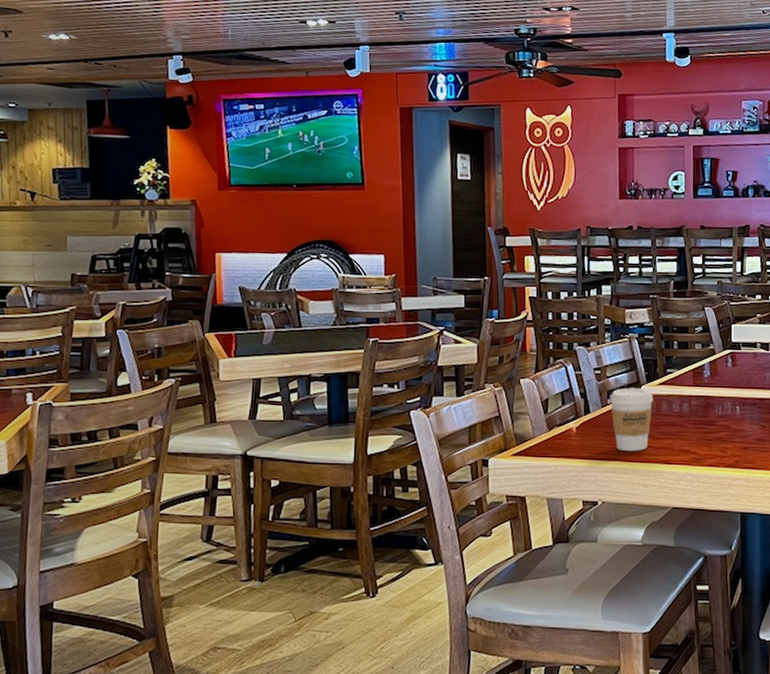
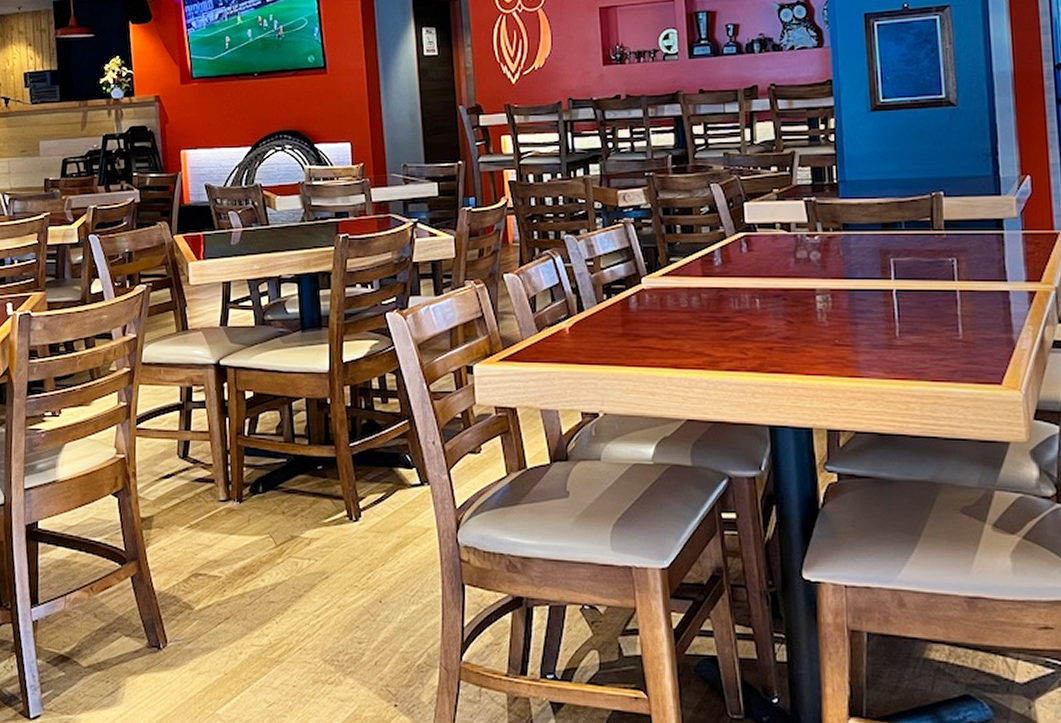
coffee cup: present [609,387,653,451] -> none [605,280,656,354]

